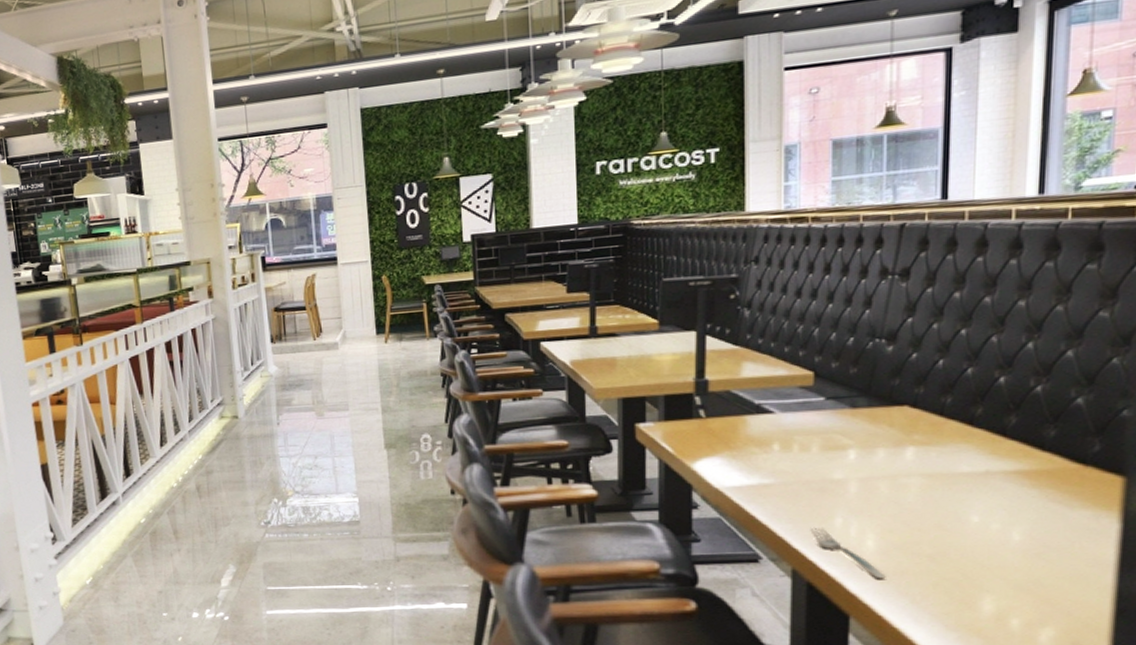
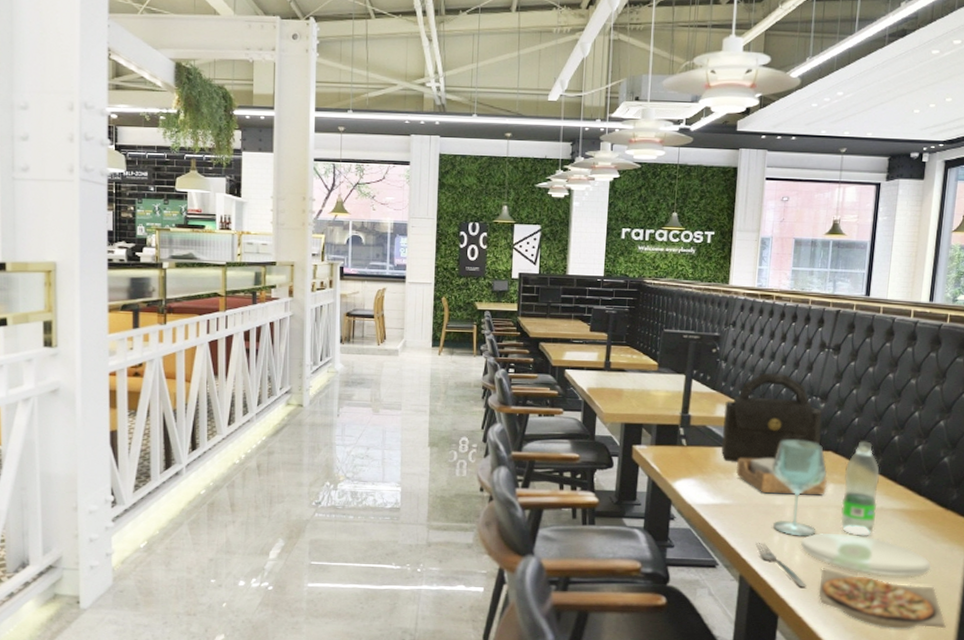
handbag: none [752,314,891,431] -> present [721,373,823,461]
napkin holder: none [776,421,906,467] -> present [736,458,827,496]
wine glass: none [826,395,903,516] -> present [772,439,827,536]
plate: none [874,507,1068,560] -> present [801,533,932,578]
pizza: none [904,553,1095,624] -> present [818,568,946,629]
bottle: none [927,388,980,509] -> present [841,441,880,536]

